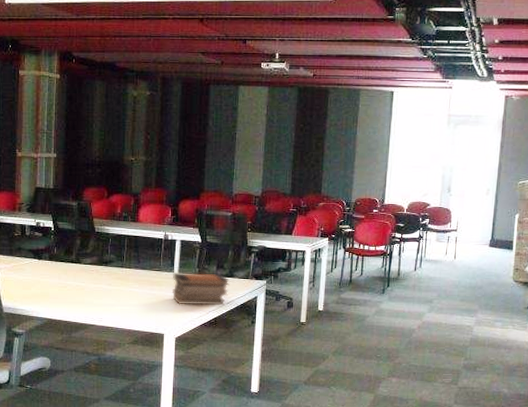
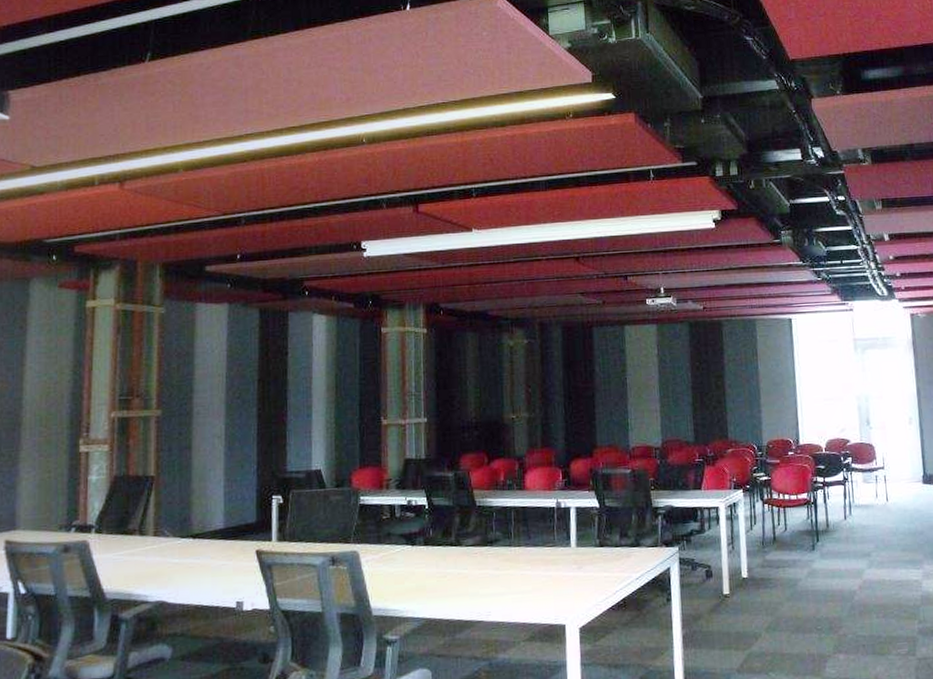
book stack: present [172,273,230,306] -> none [570,543,637,587]

